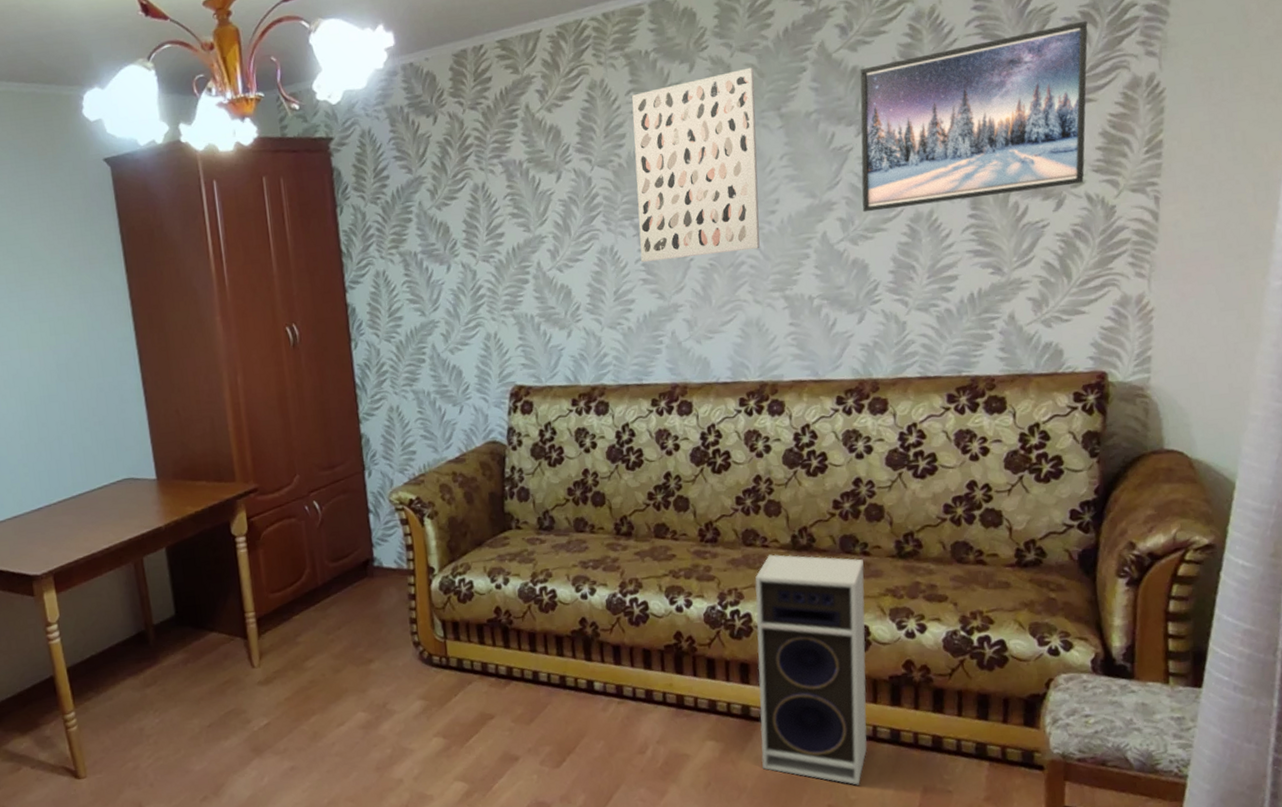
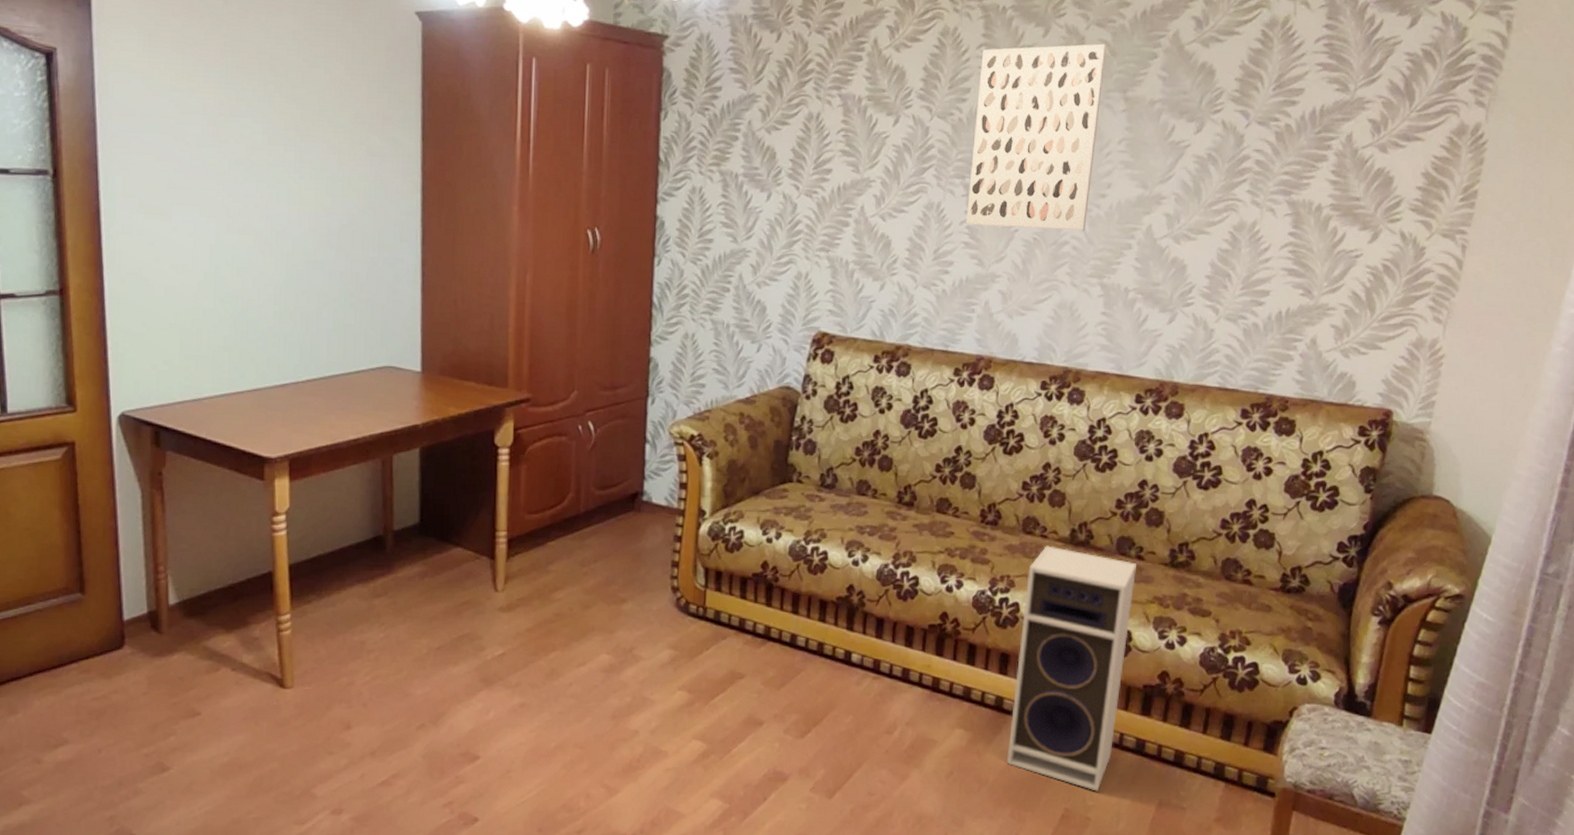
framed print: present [860,20,1088,213] -> none [1189,59,1428,220]

